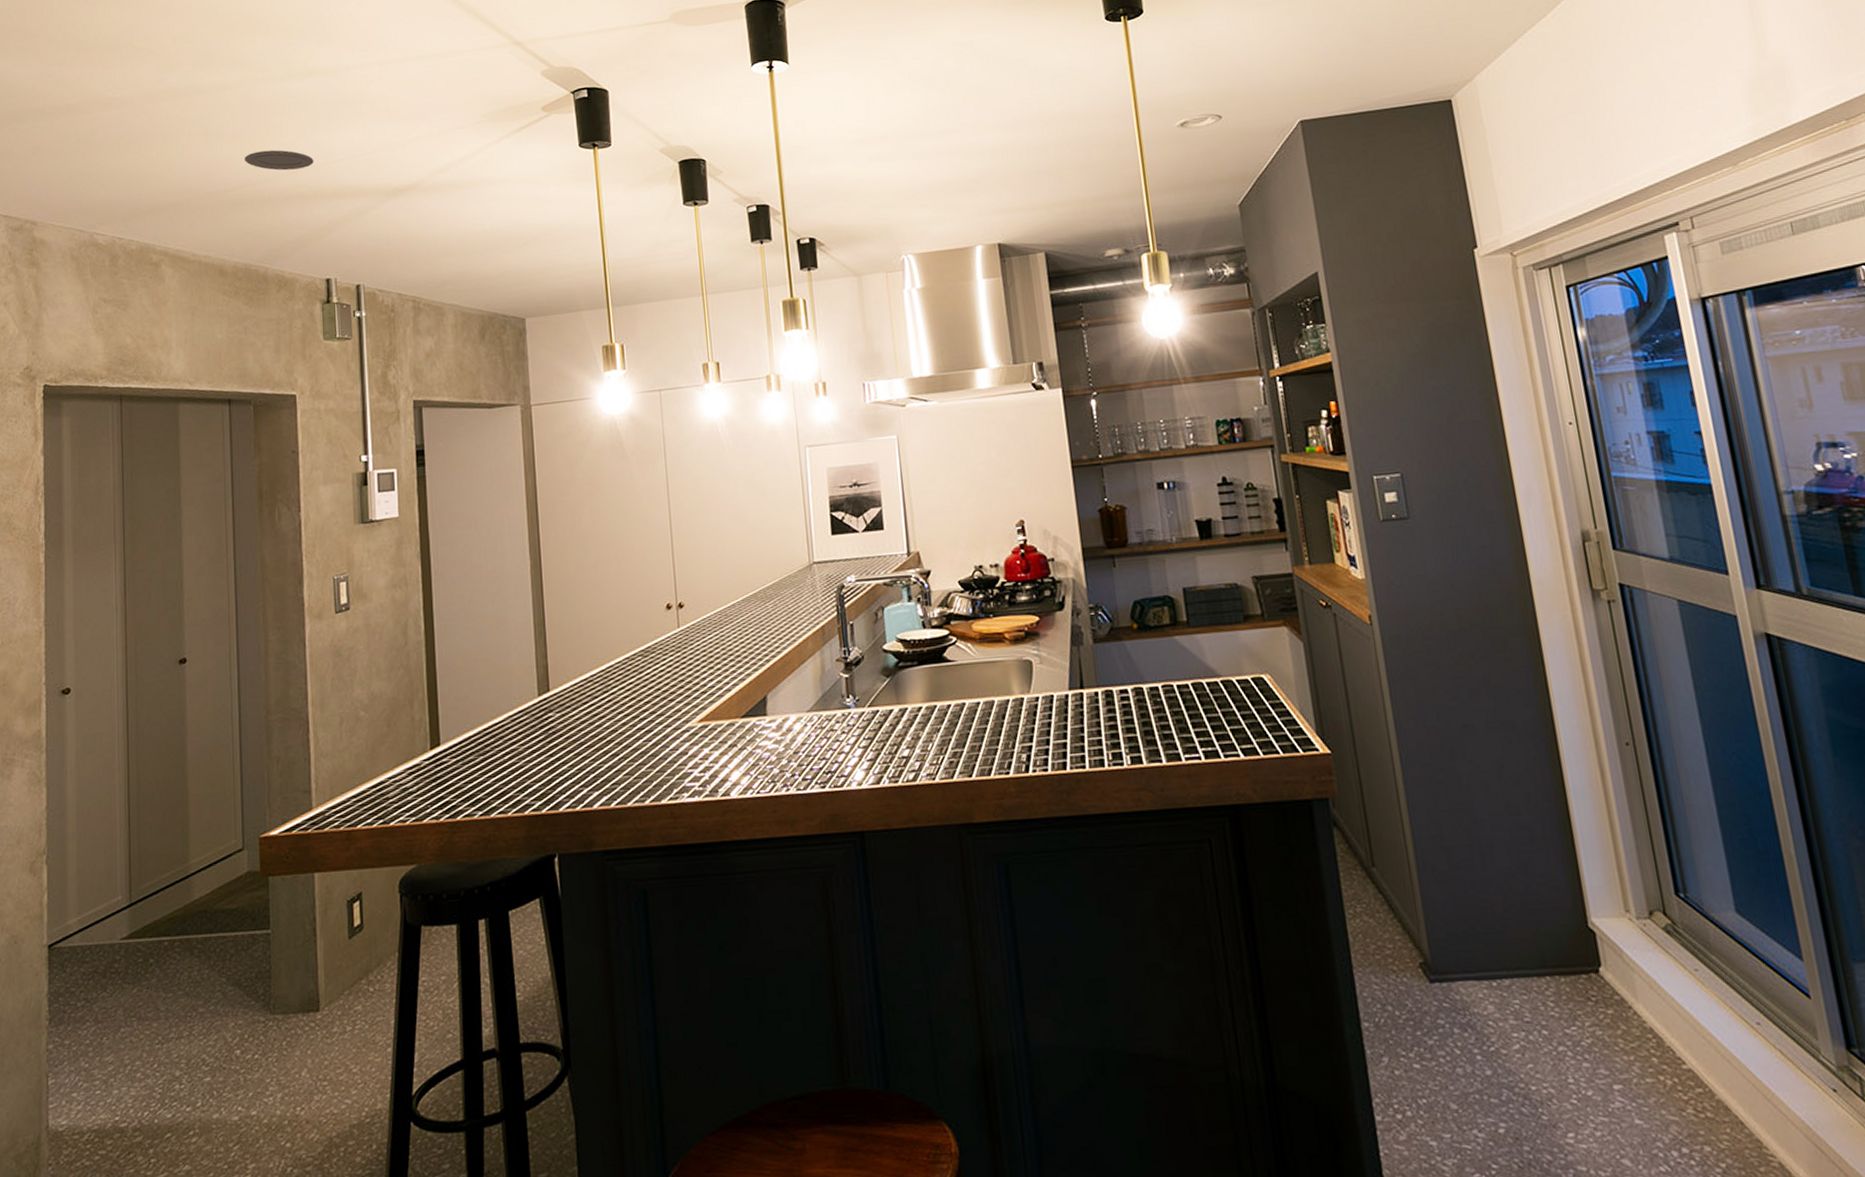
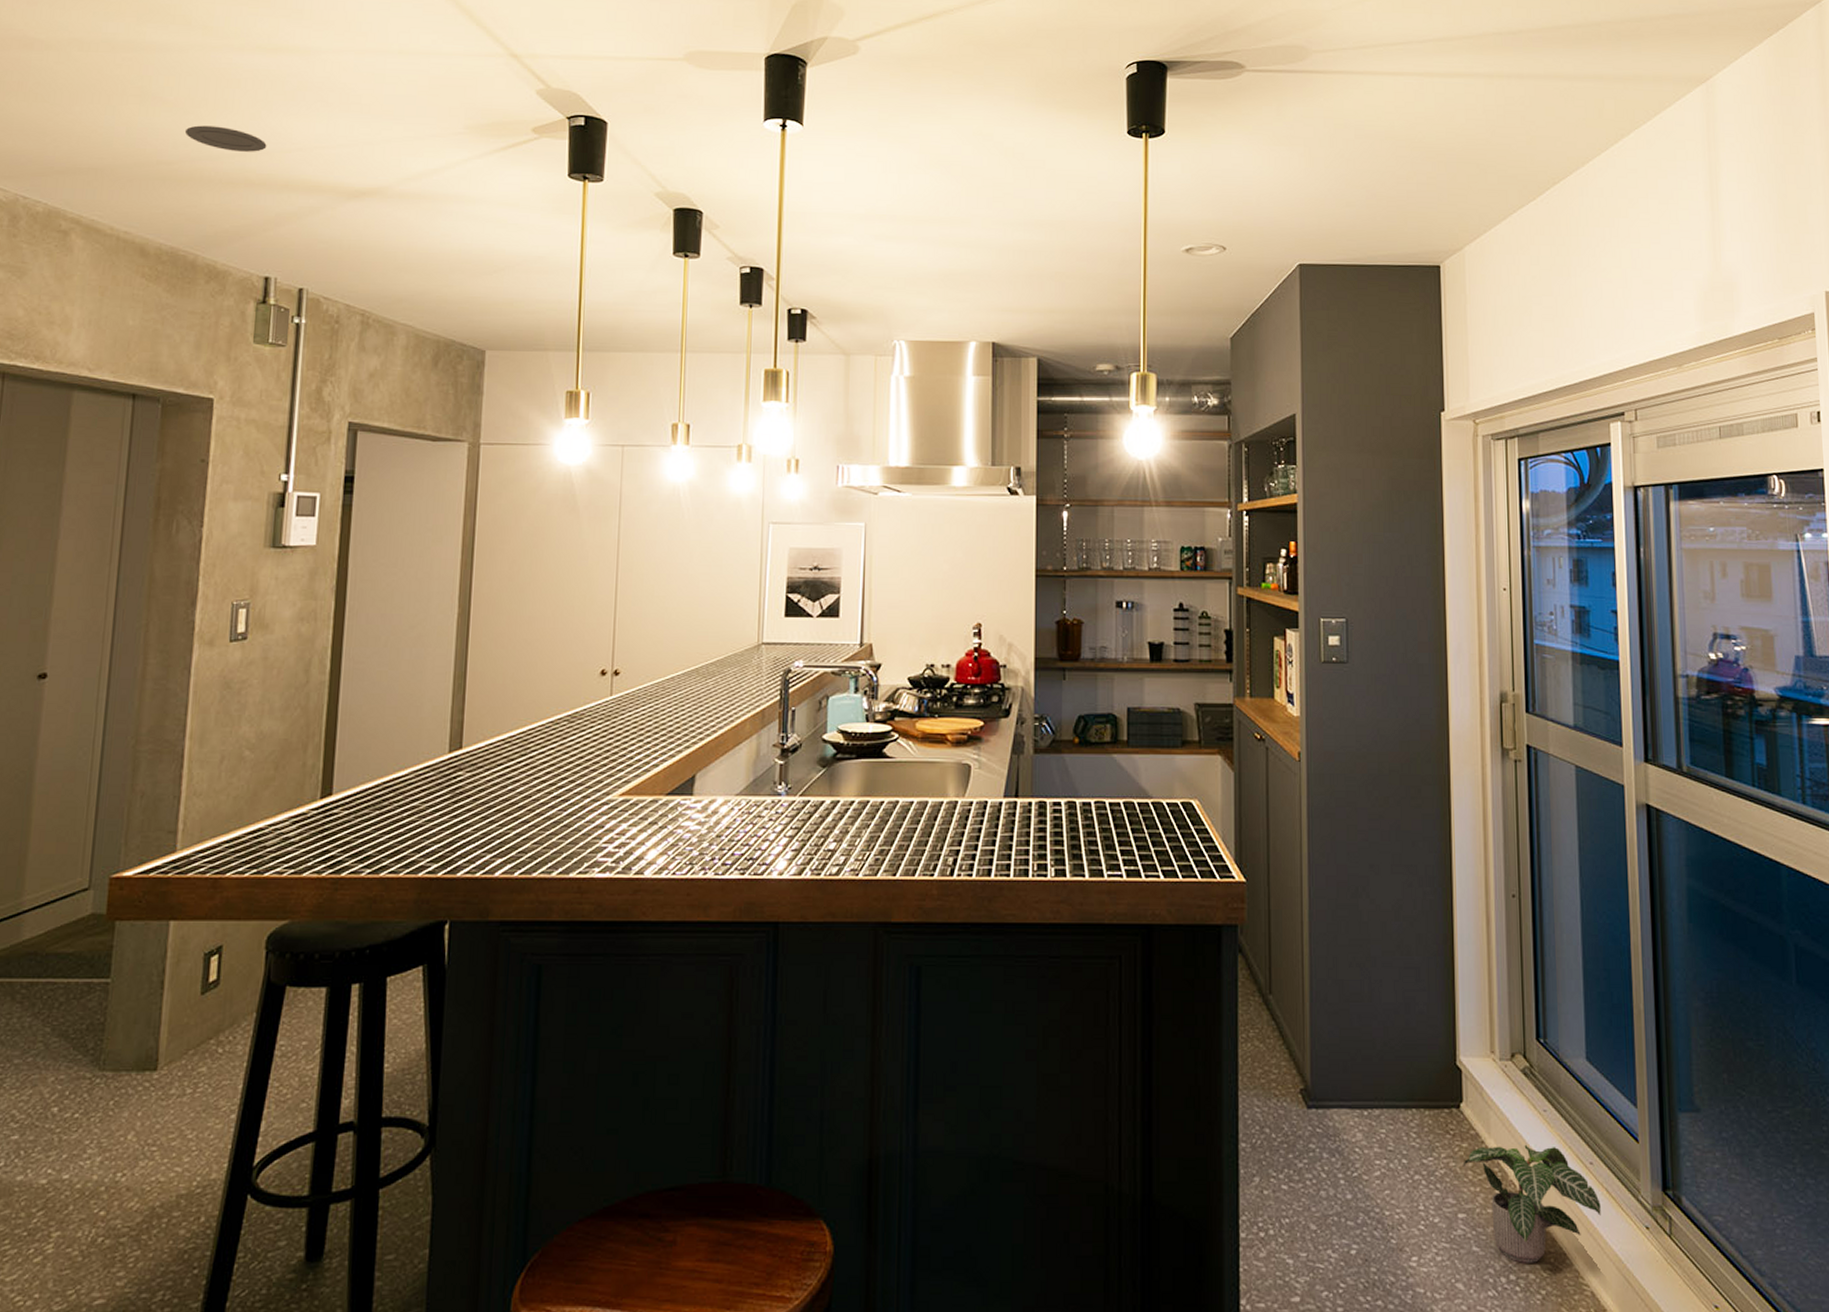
potted plant: none [1610,1007,1778,1135] -> present [1462,1144,1601,1263]

